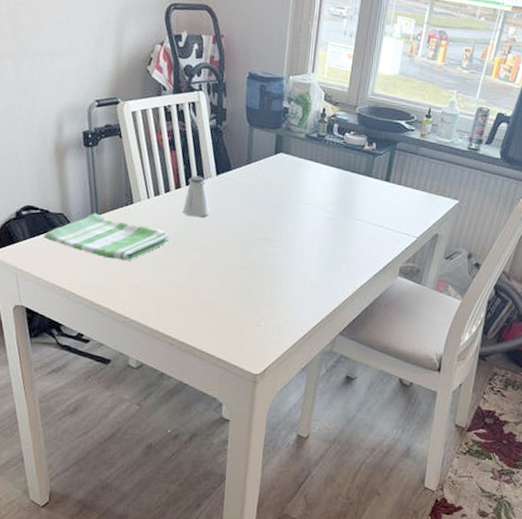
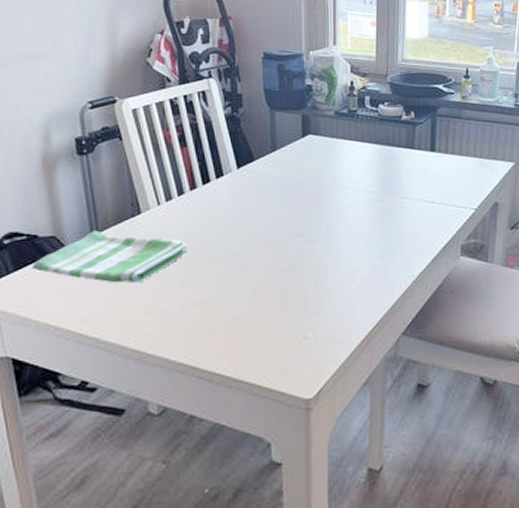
saltshaker: present [182,175,210,218] -> none [200,171,233,220]

